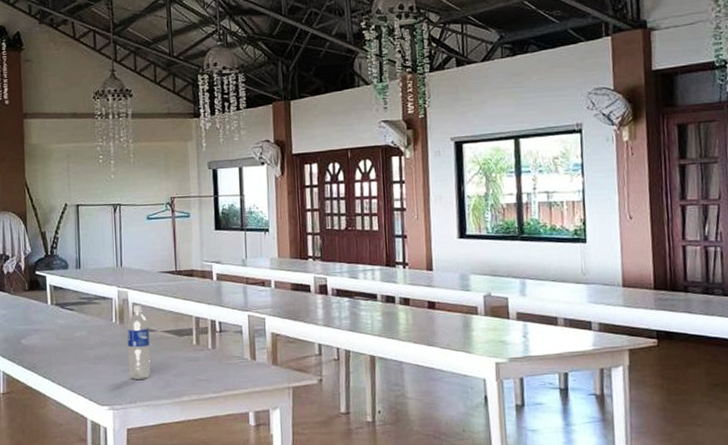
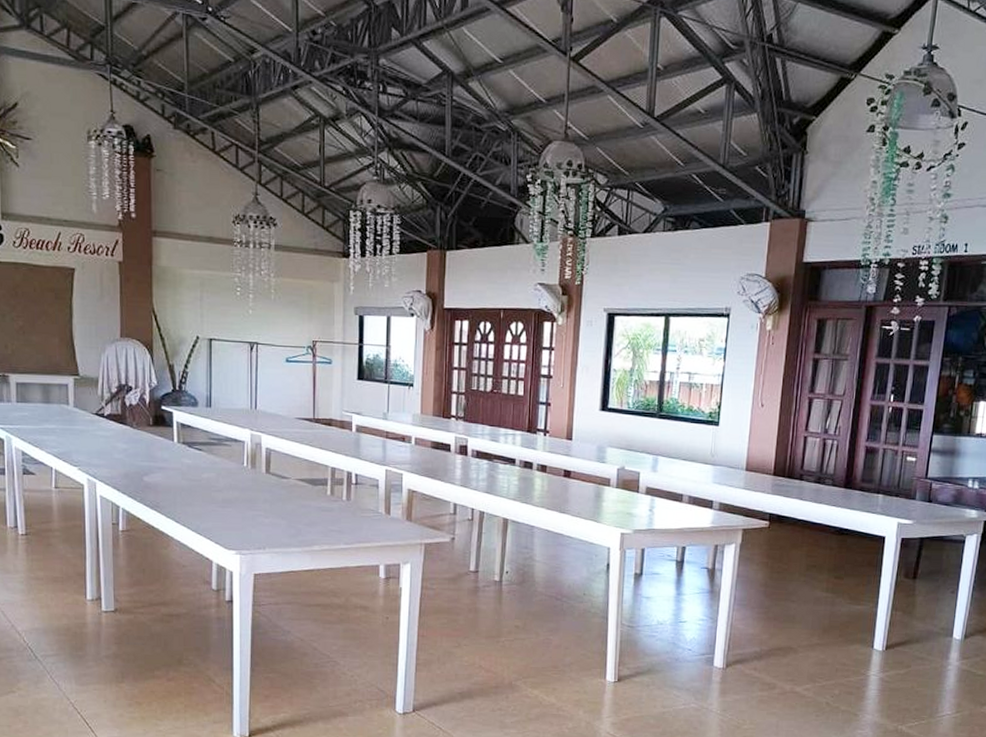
water bottle: present [127,305,151,379] -> none [258,450,283,526]

